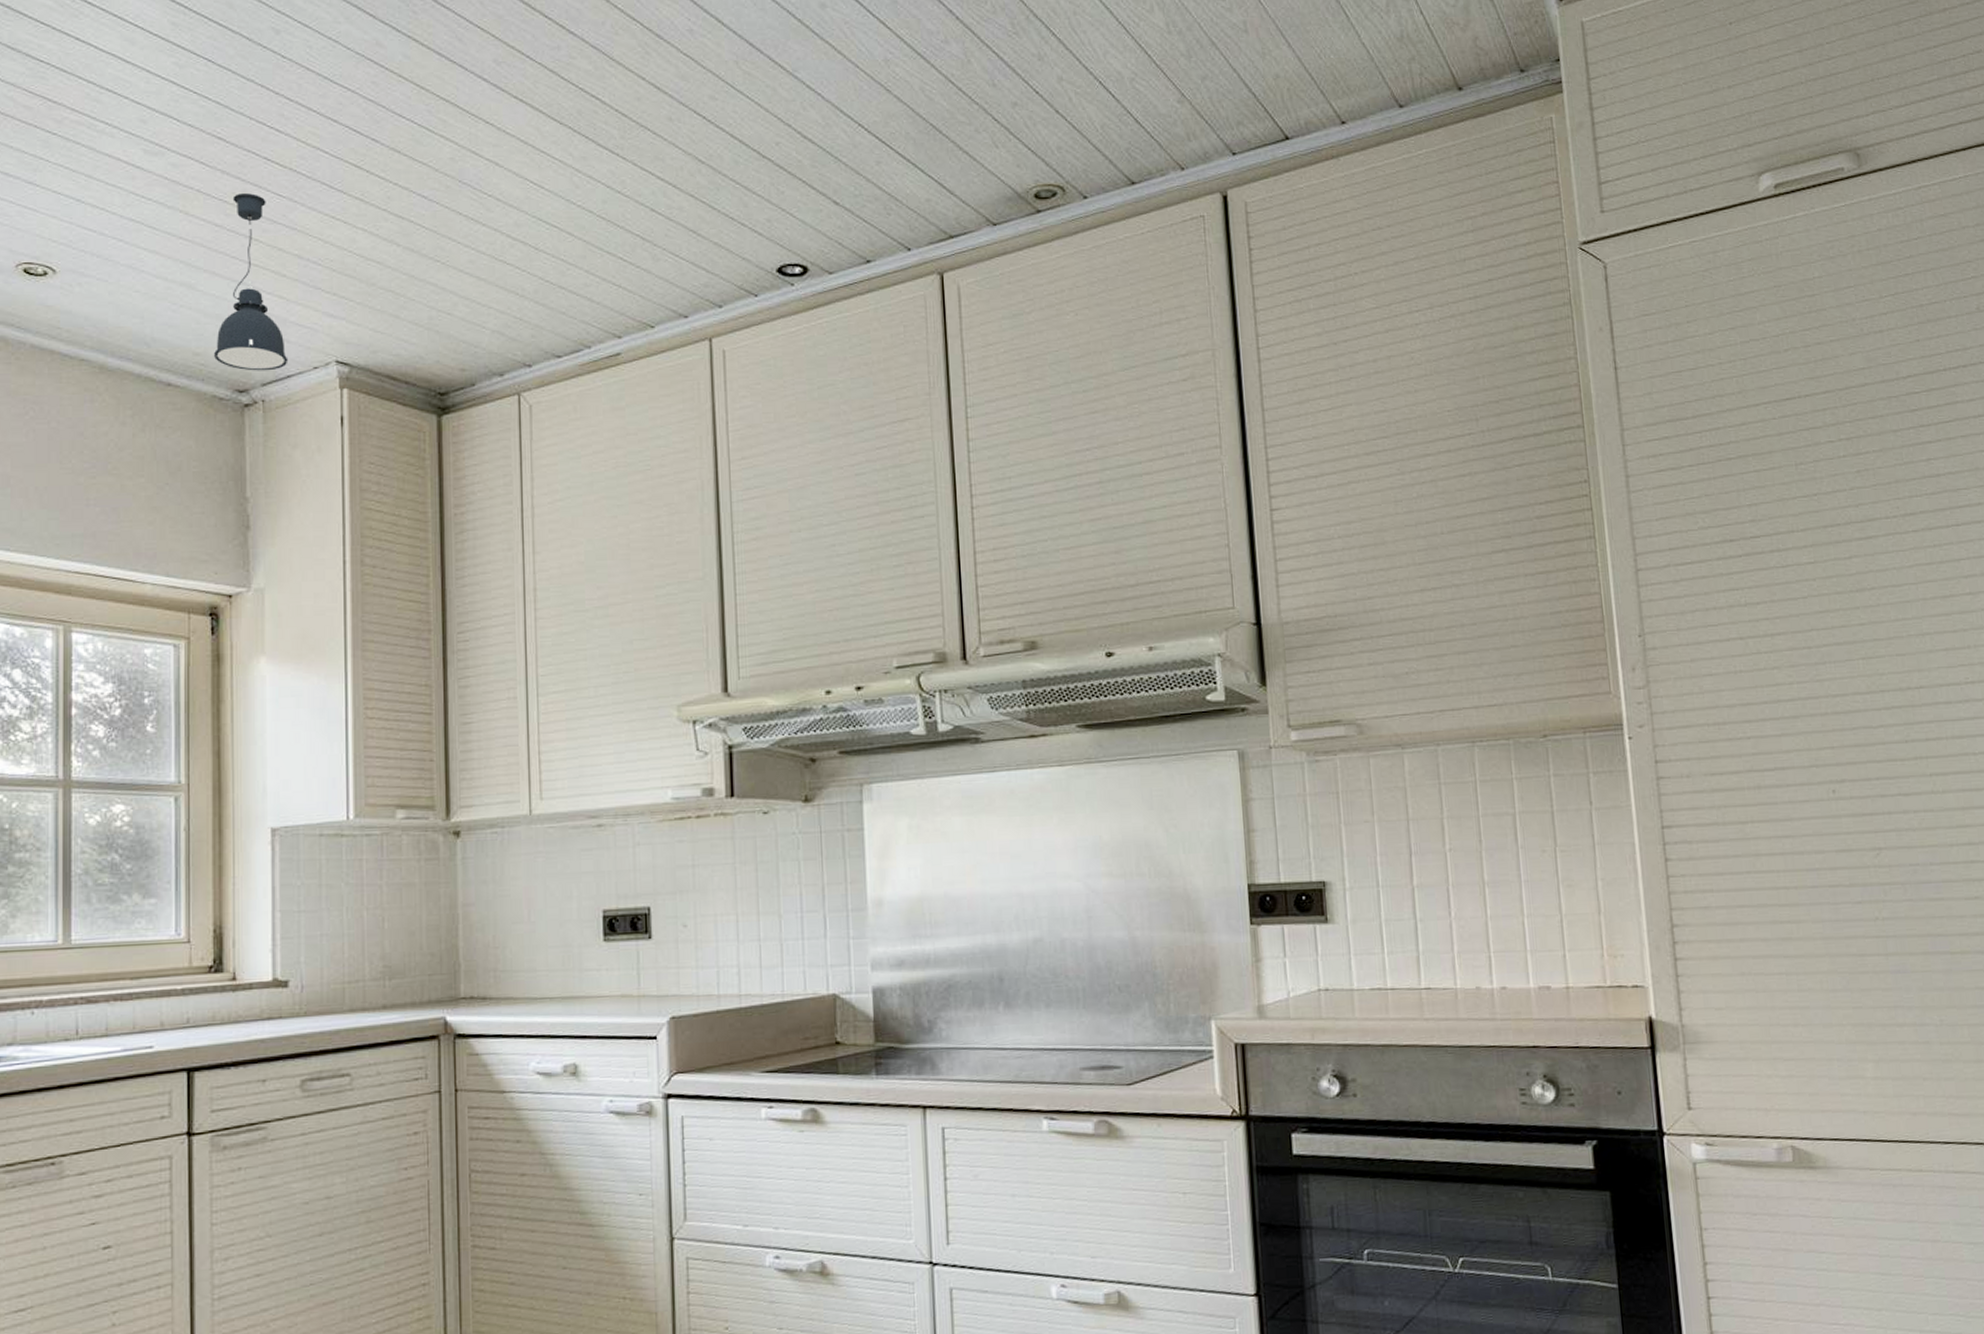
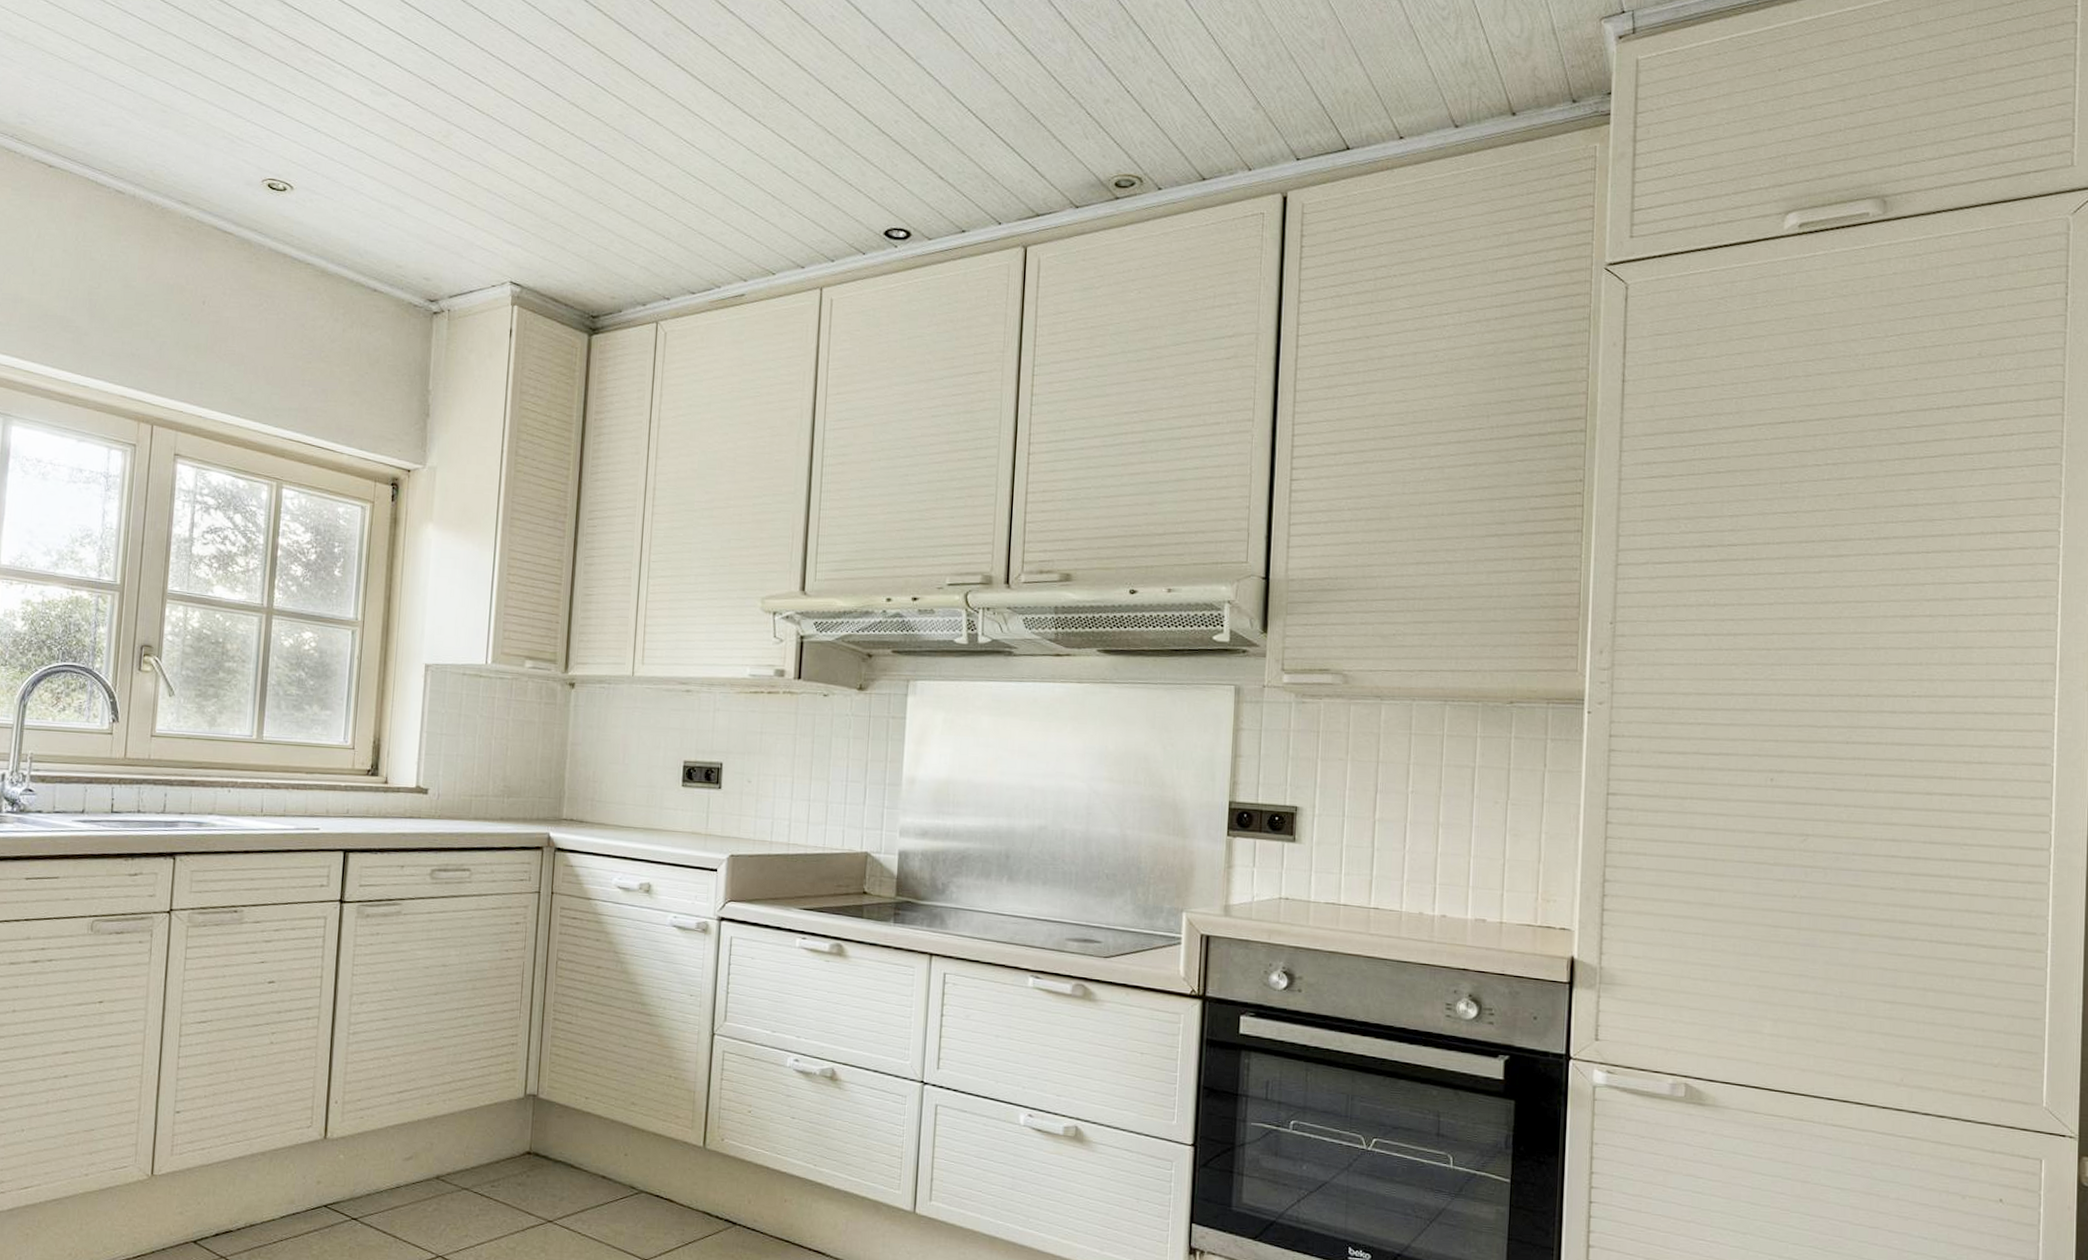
pendant light: present [213,193,289,371] -> none [412,133,472,286]

